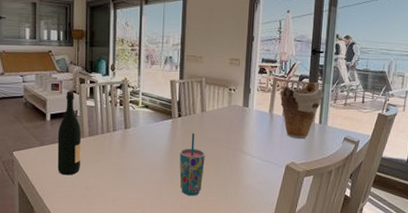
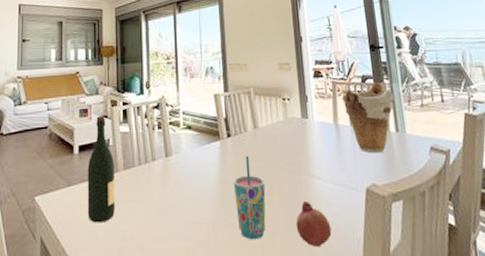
fruit: none [226,171,253,205] -> present [295,201,332,248]

